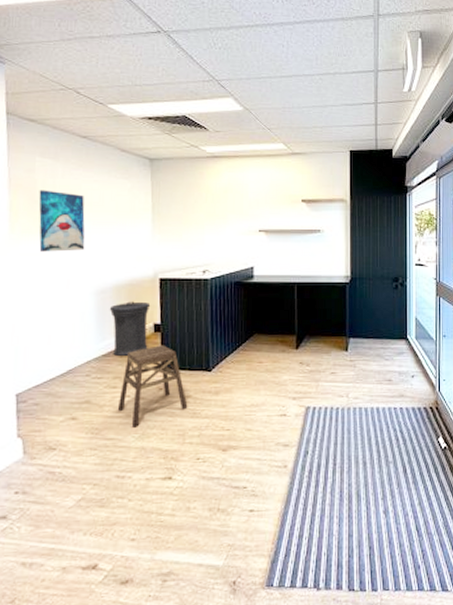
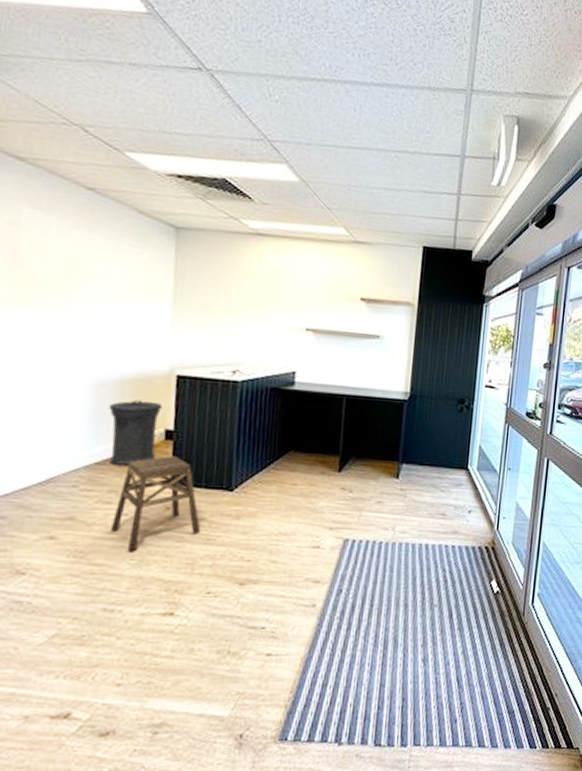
wall art: present [38,190,85,252] -> none [19,249,85,332]

